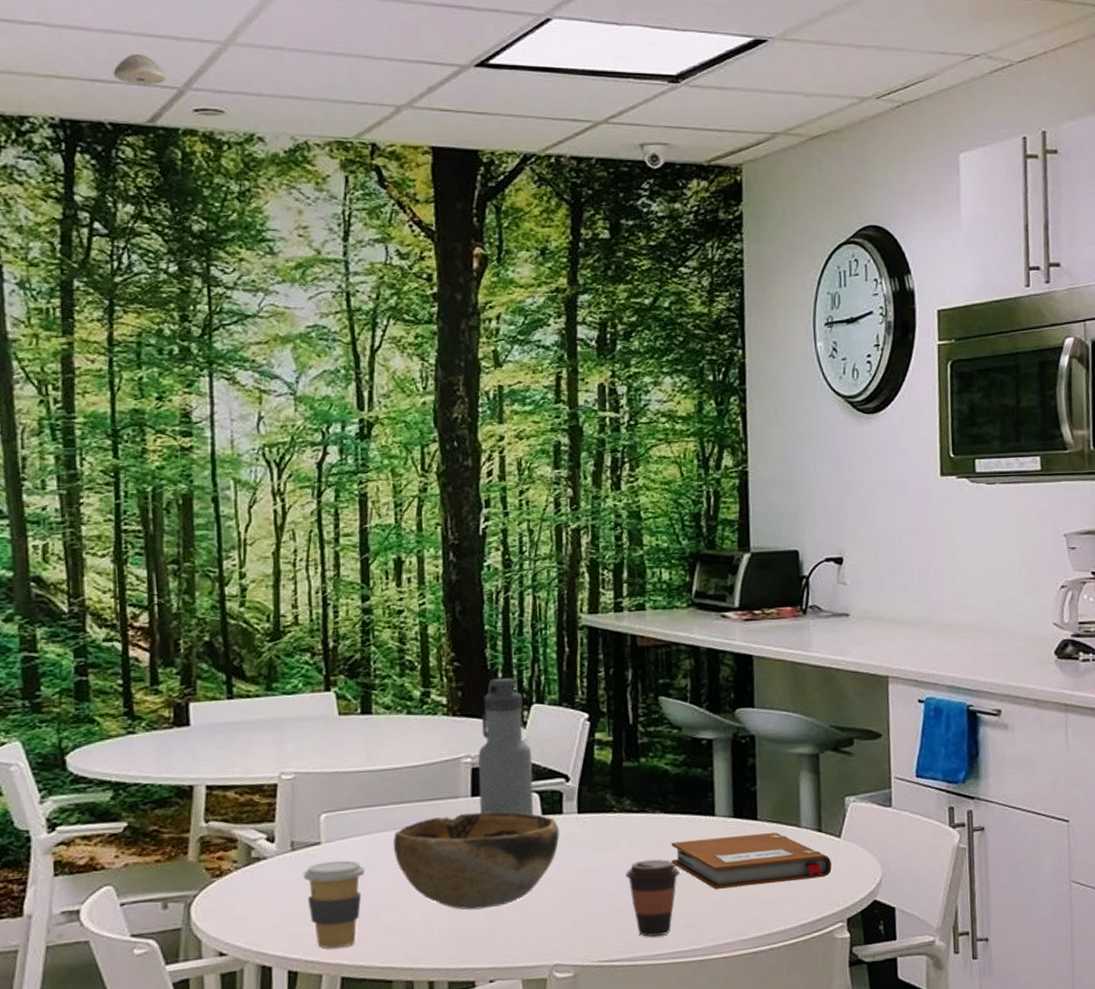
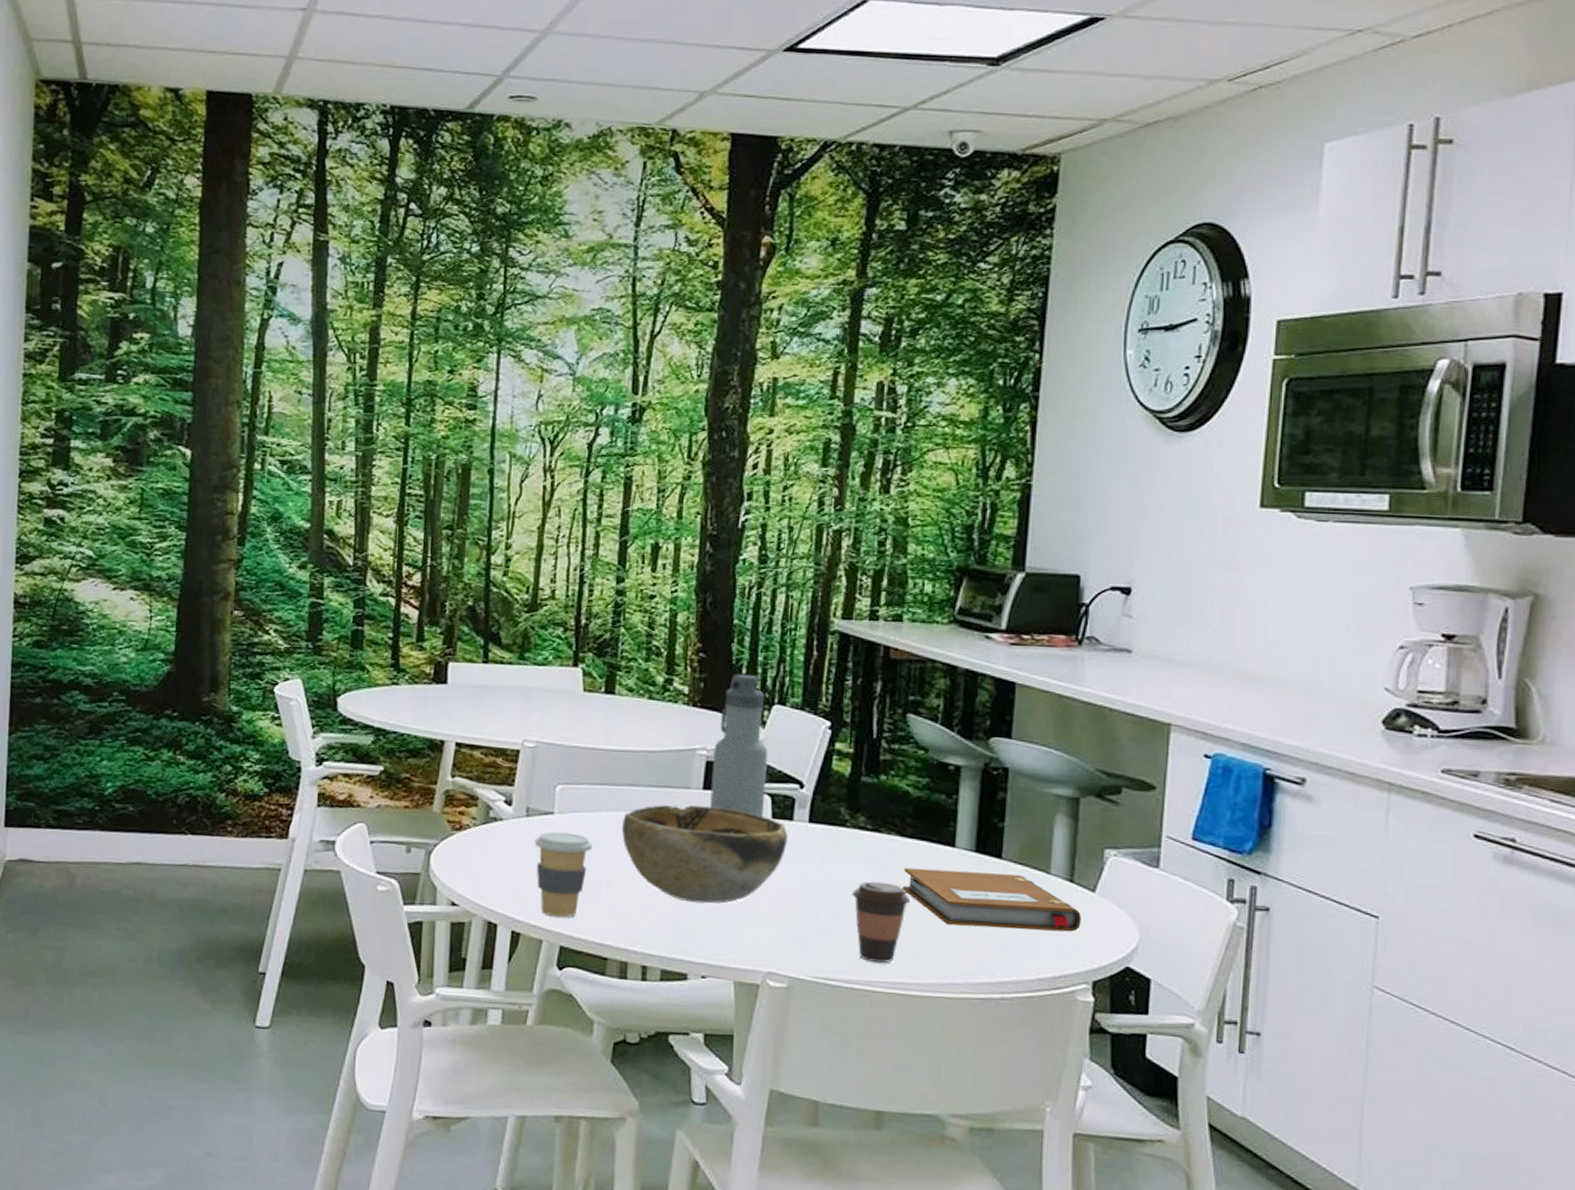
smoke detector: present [113,54,166,84] -> none [441,44,488,73]

